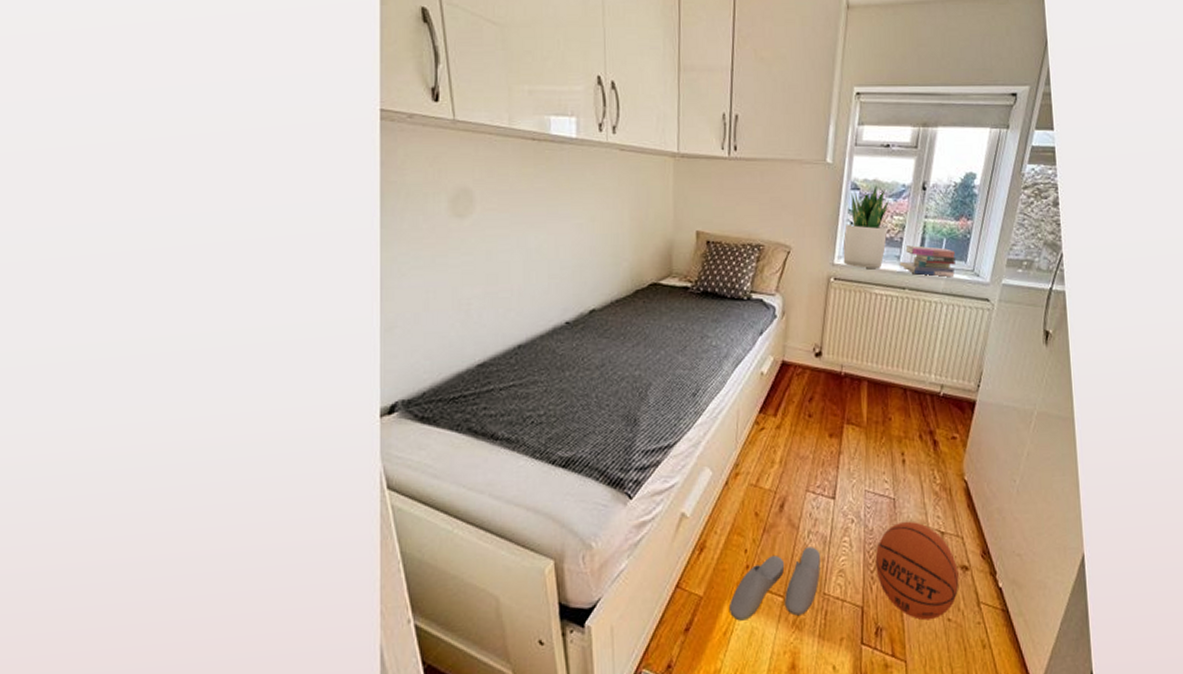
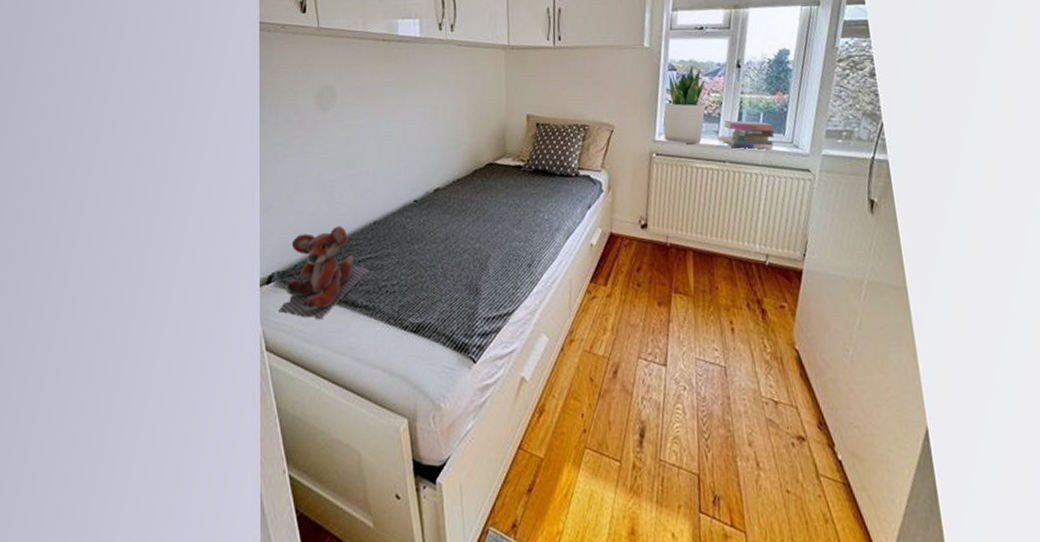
stuffed animal: none [403,349,512,453] -> present [278,226,370,319]
slippers: present [730,547,821,621] -> none [569,413,656,484]
basketball: present [875,521,959,621] -> none [709,389,797,491]

